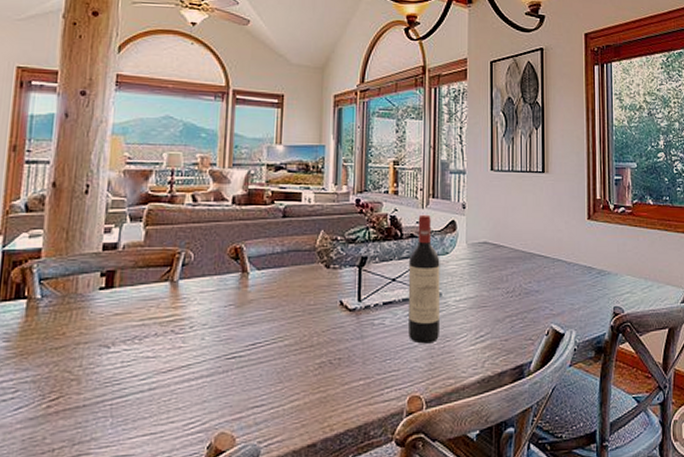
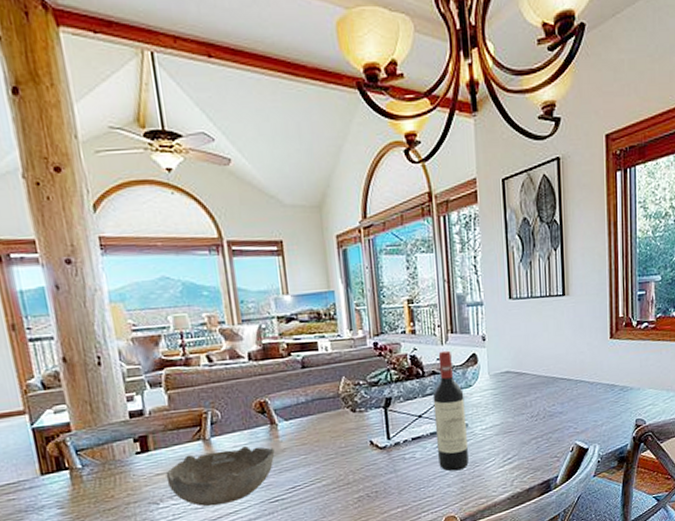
bowl: none [124,292,241,357] -> present [165,445,275,507]

